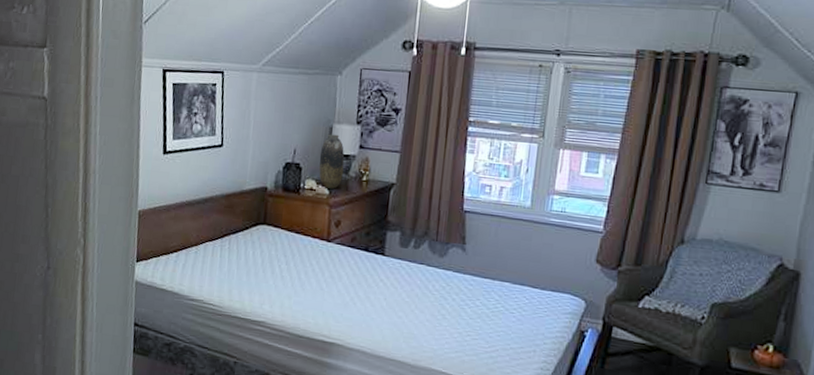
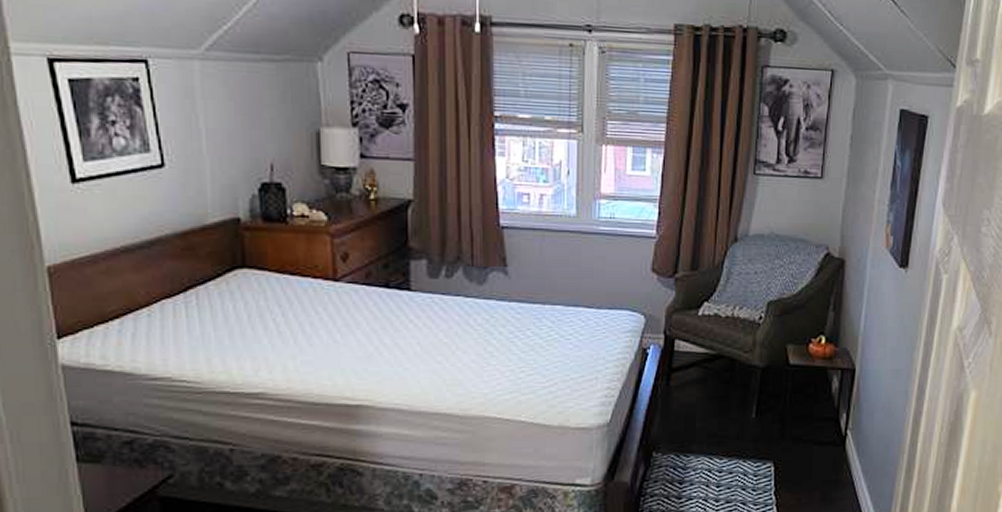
vase: present [319,134,345,190] -> none [307,141,343,215]

